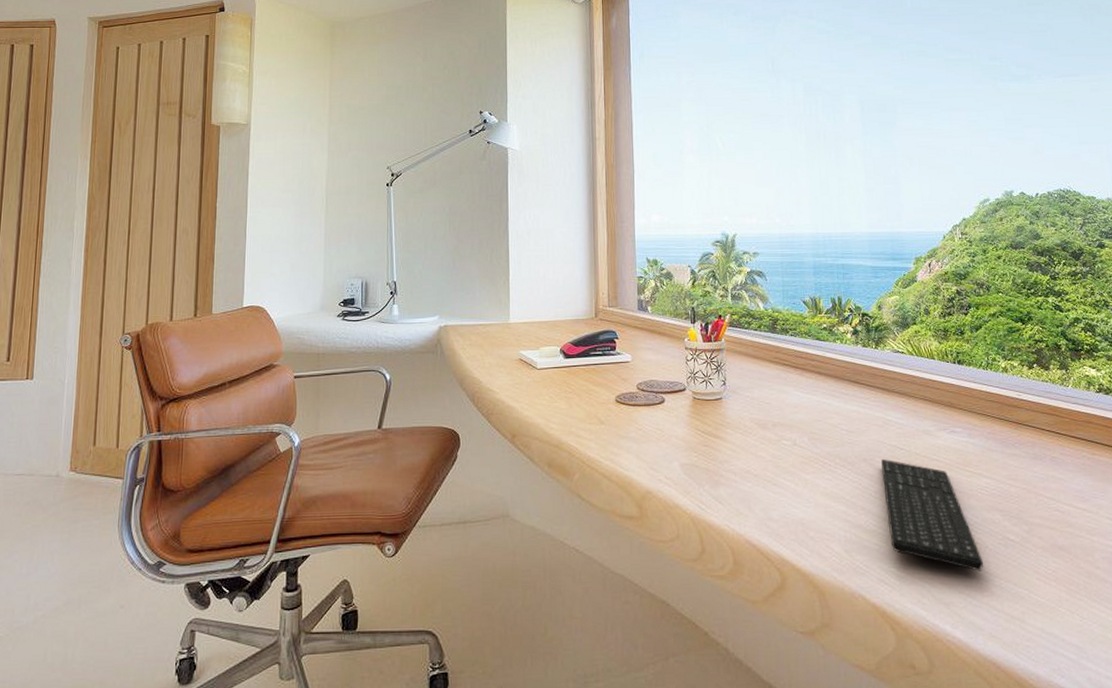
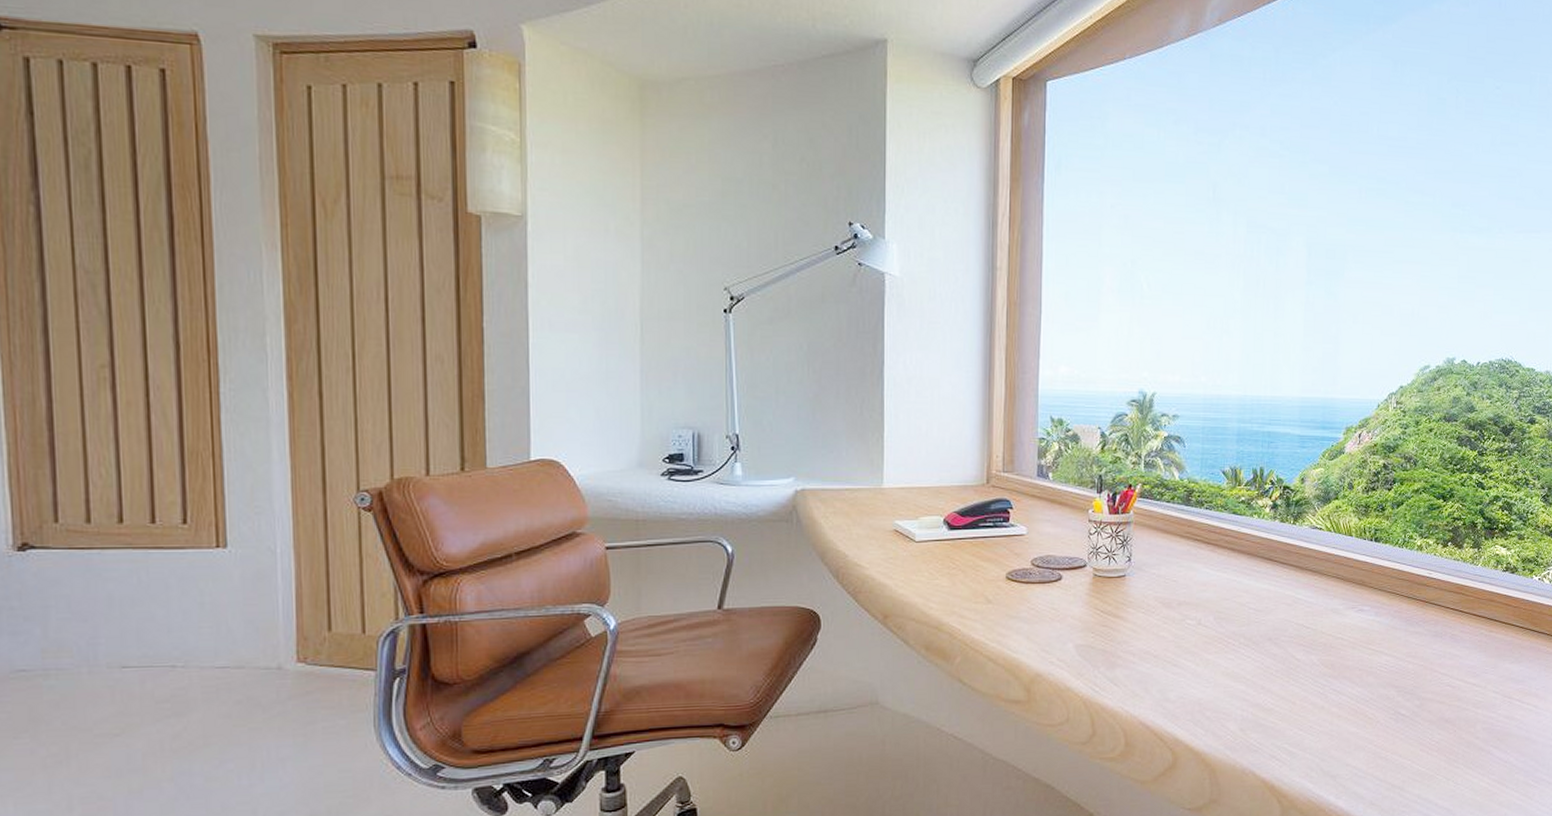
keyboard: present [881,458,984,571] -> none [1285,637,1374,745]

